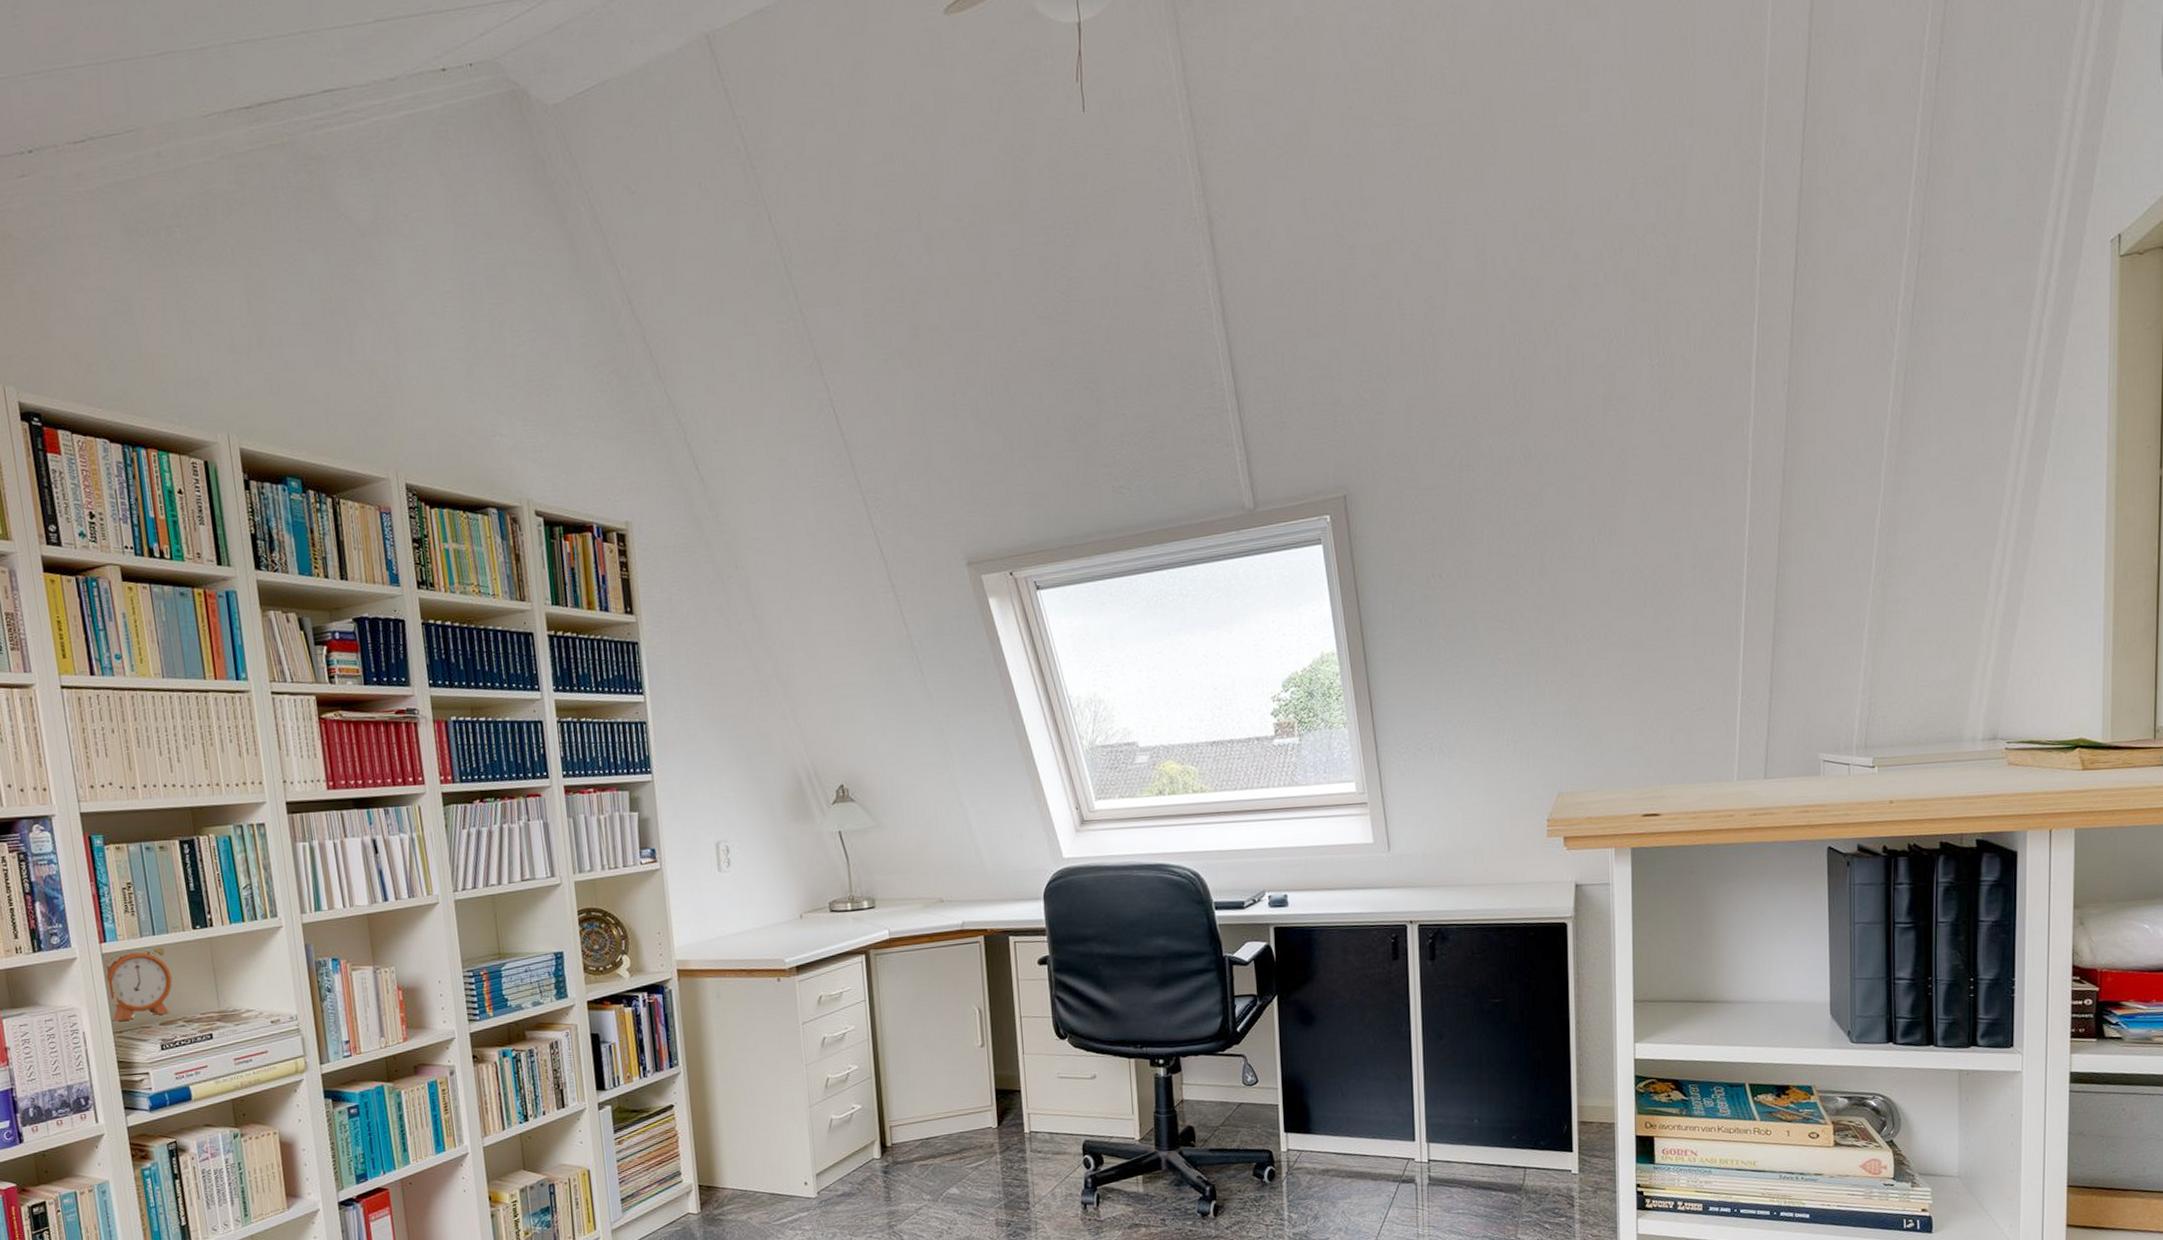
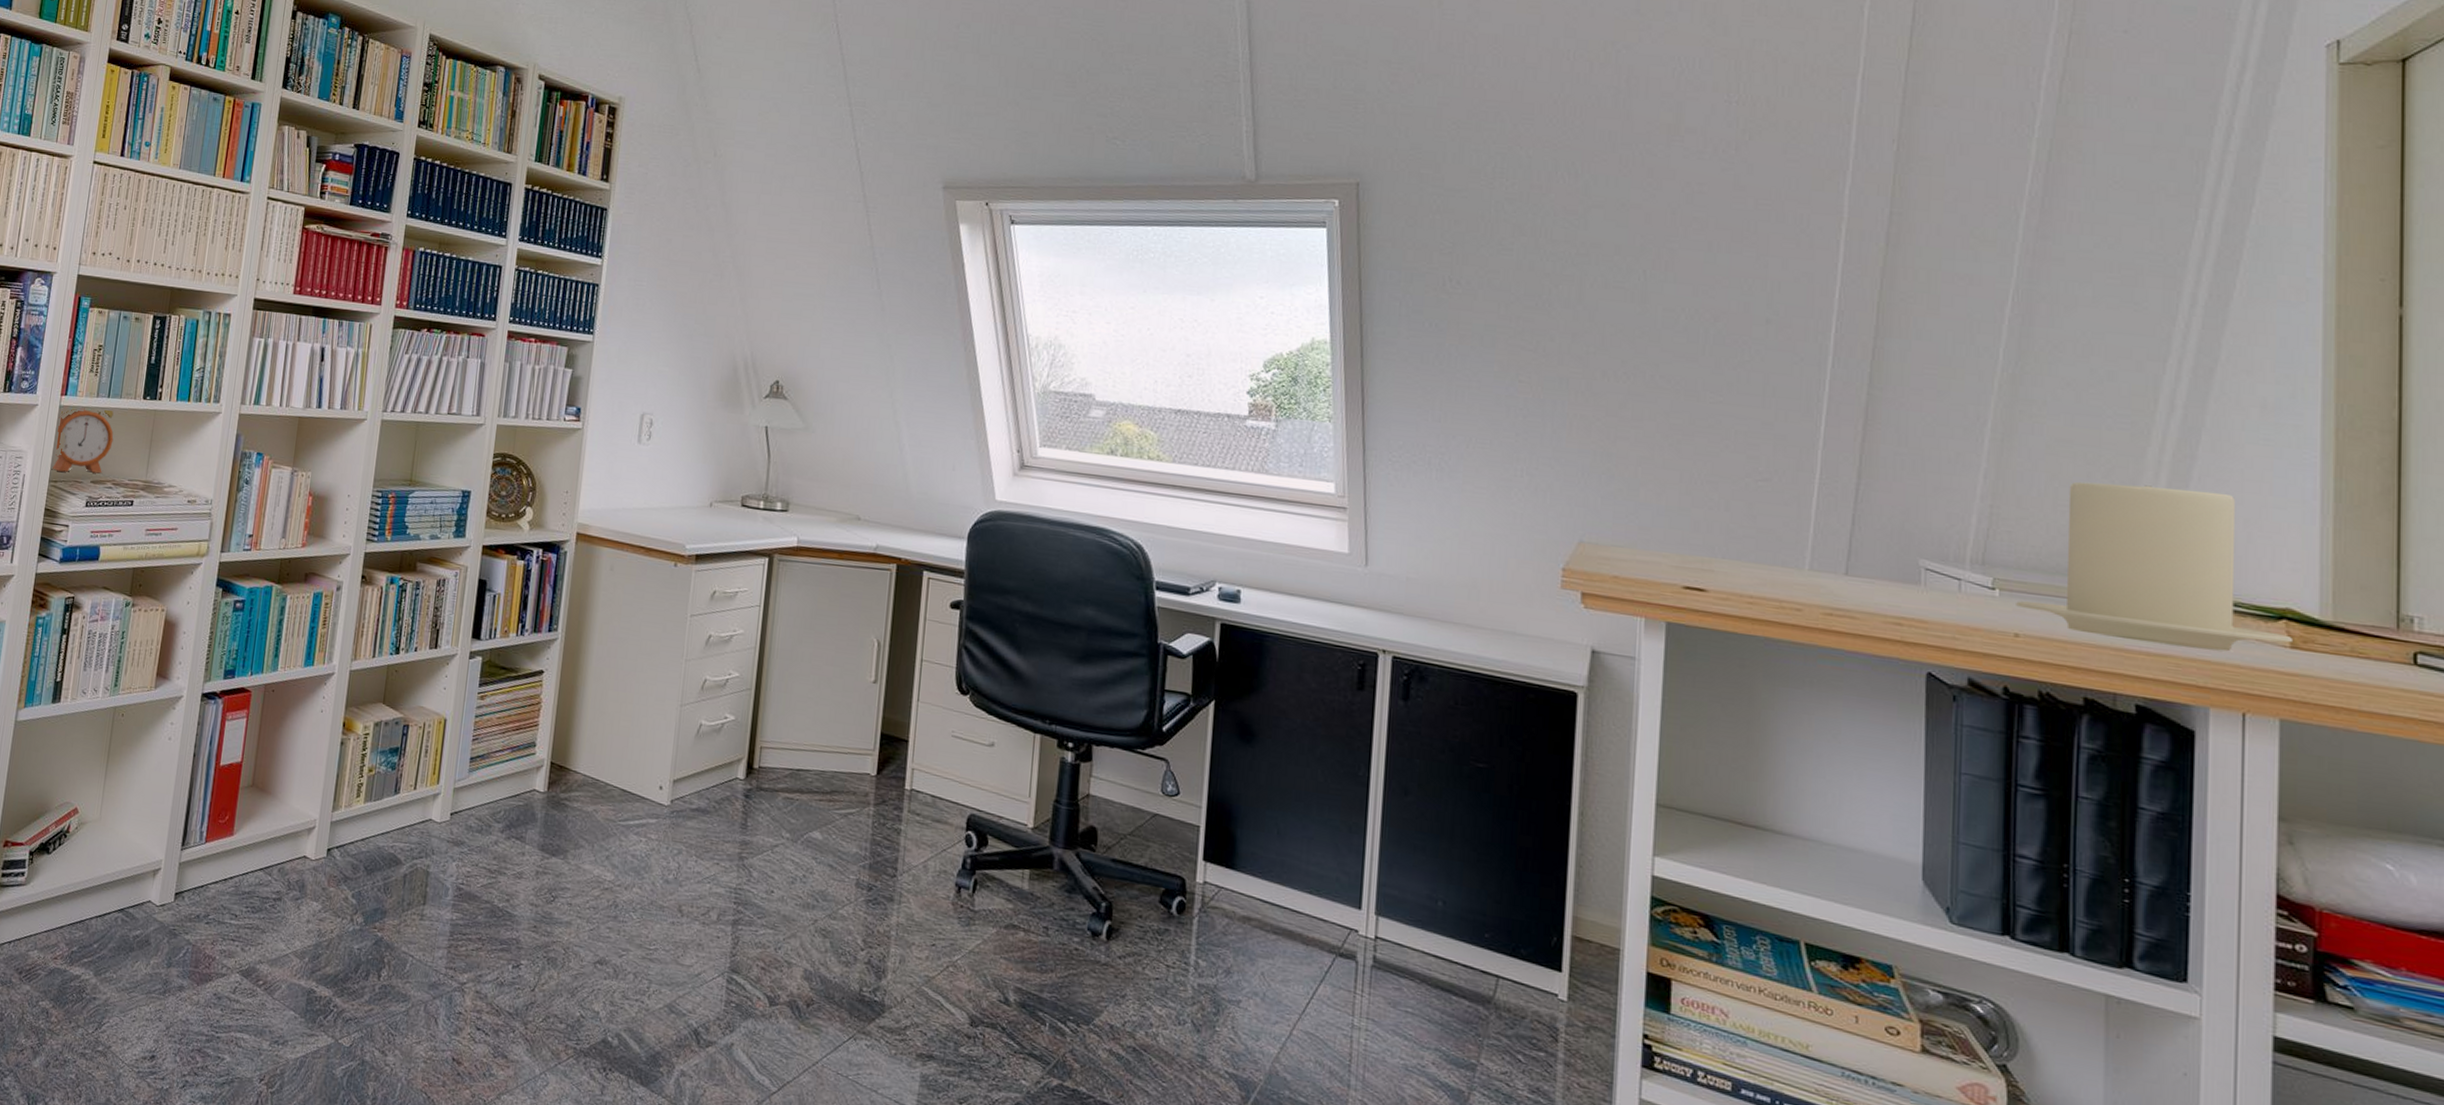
candle: none [1890,652,2085,789] -> present [2016,481,2294,652]

